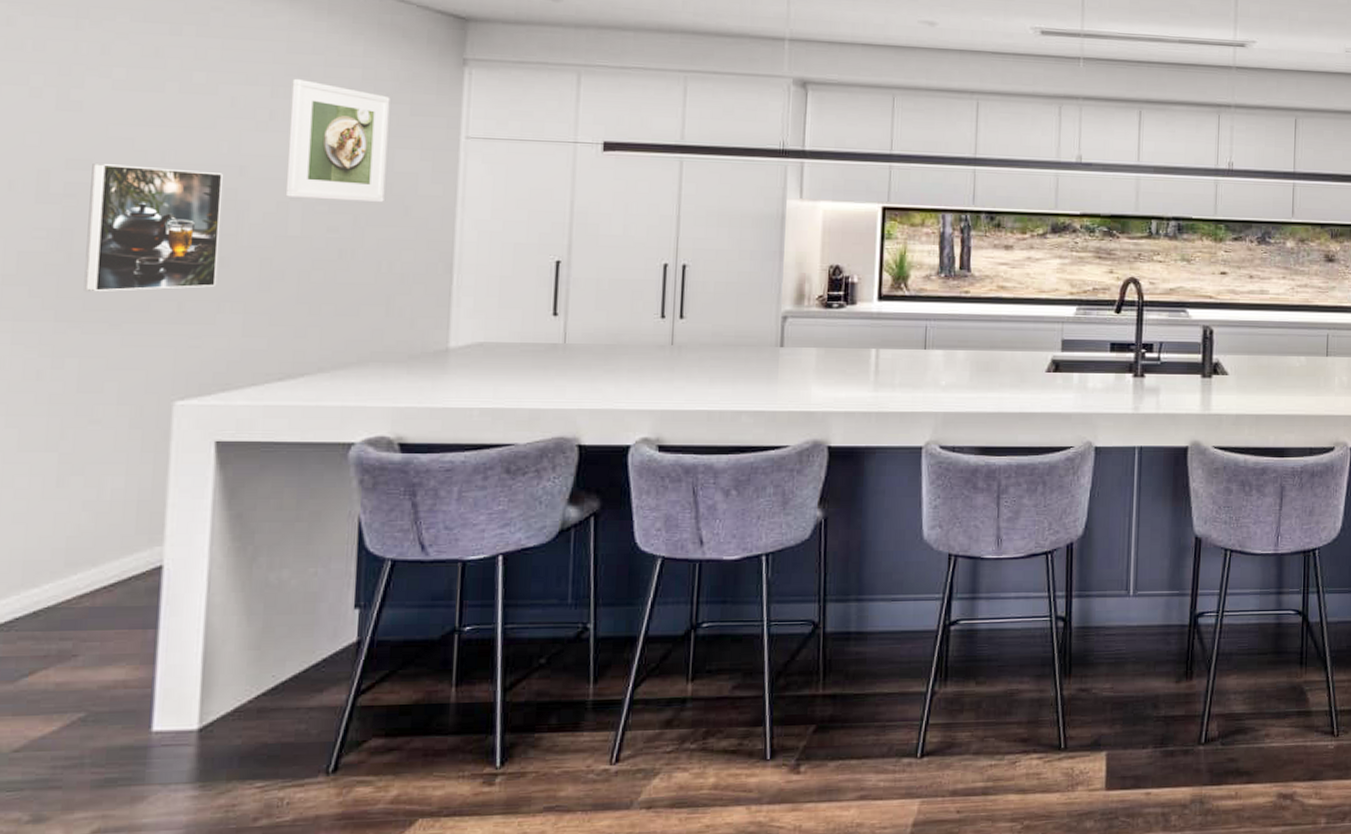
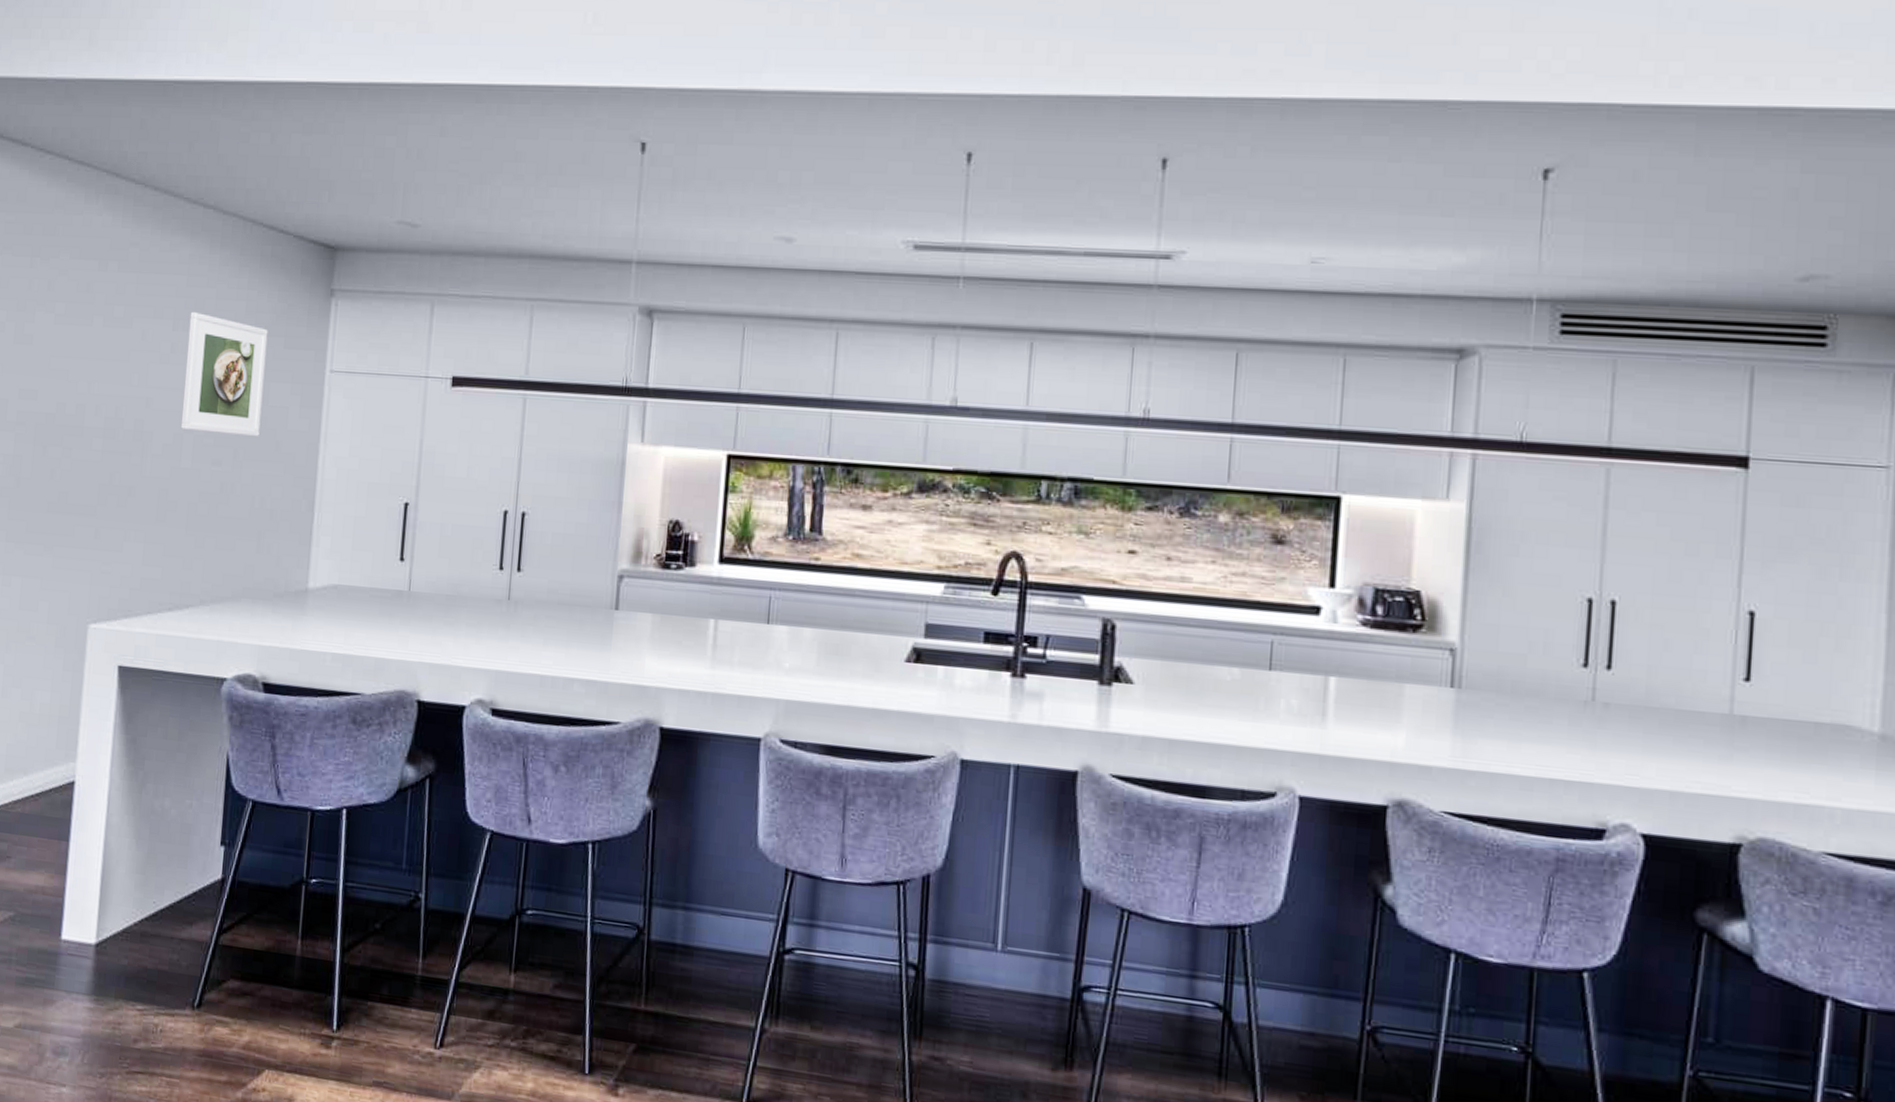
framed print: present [83,164,223,292] -> none [27,394,133,516]

